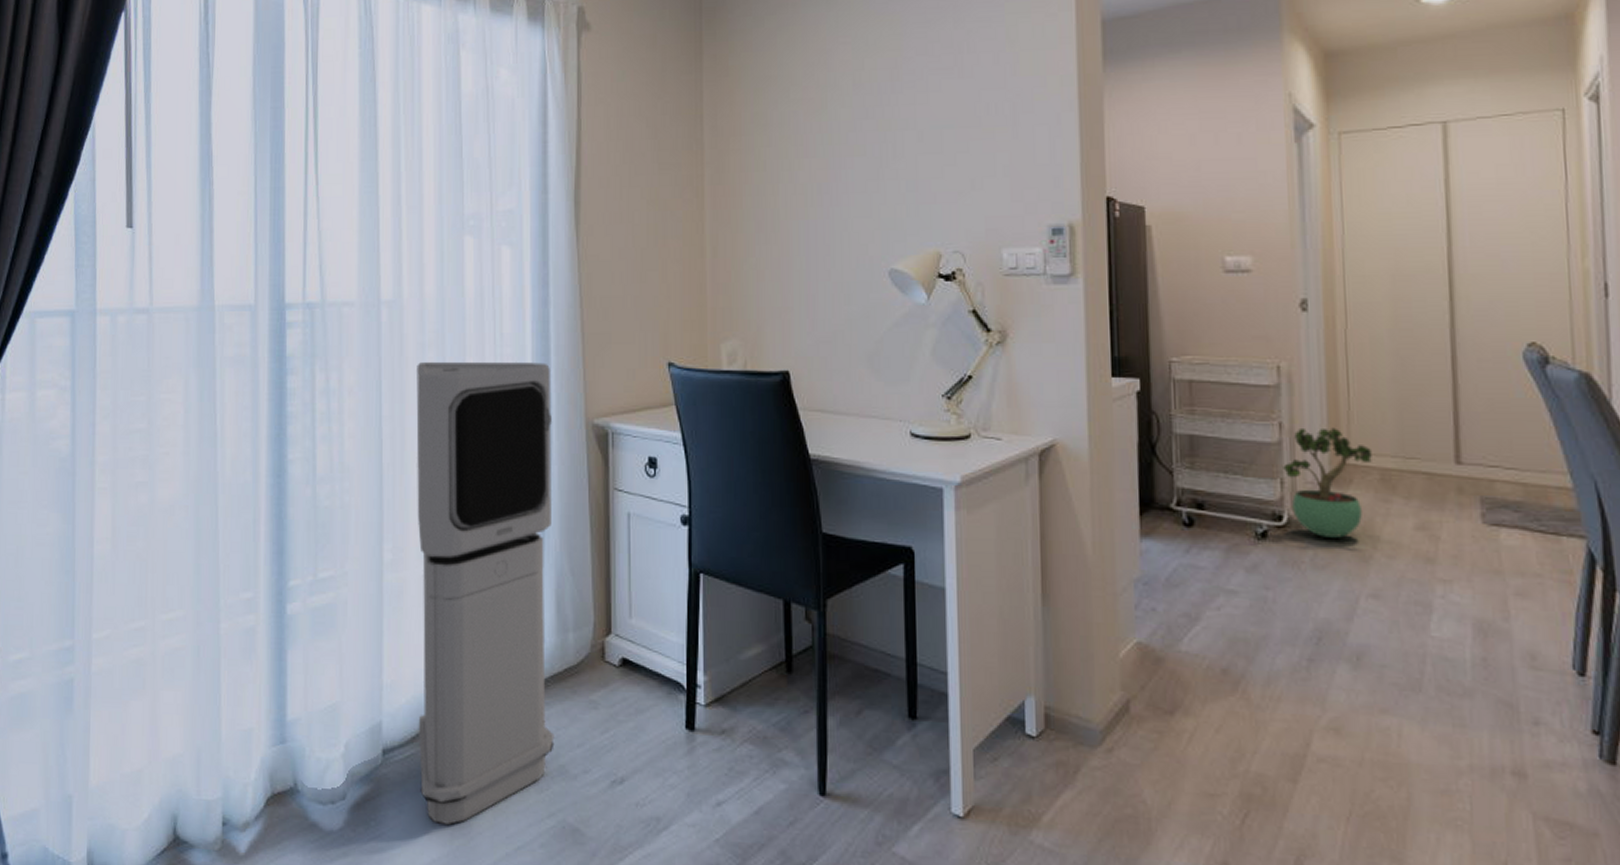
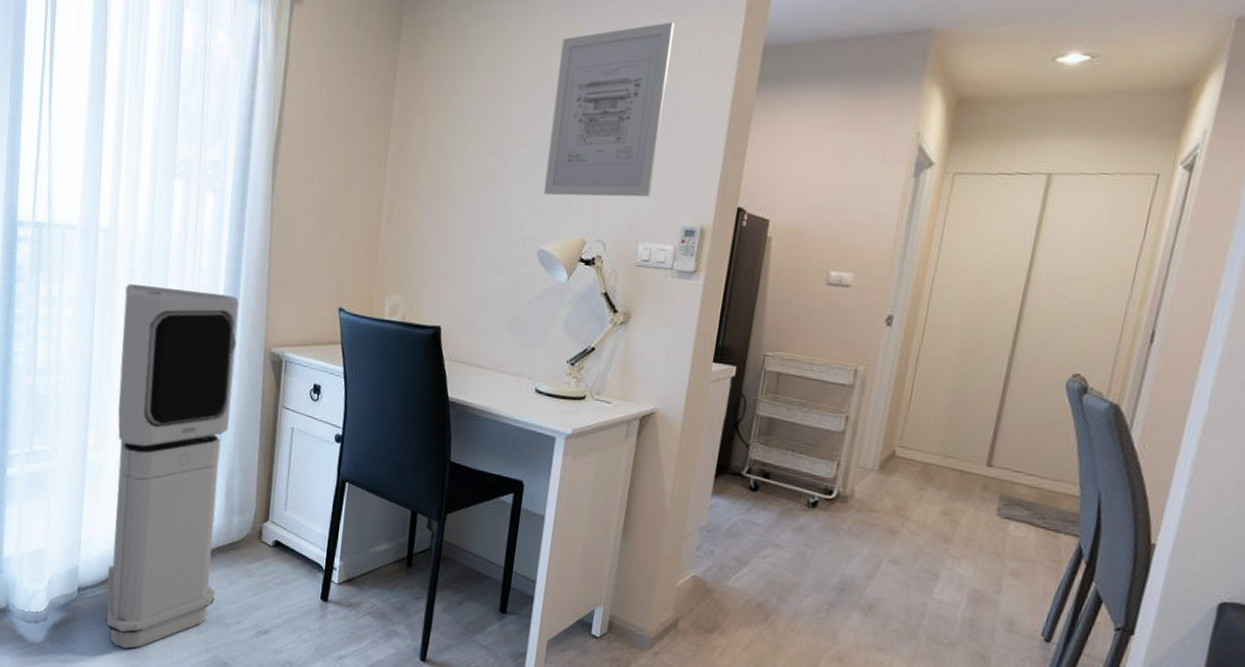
wall art: none [881,6,1007,207] -> present [543,22,675,197]
potted plant: present [1283,427,1372,538] -> none [842,422,919,514]

